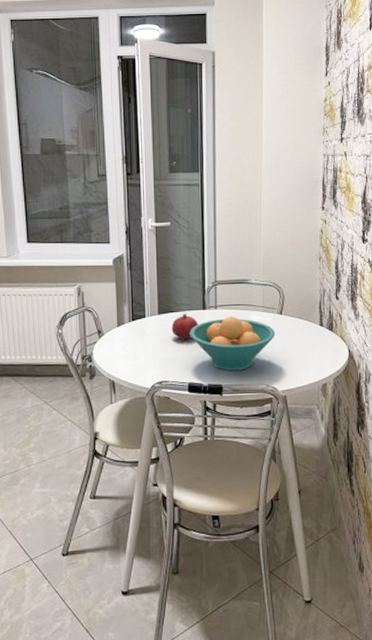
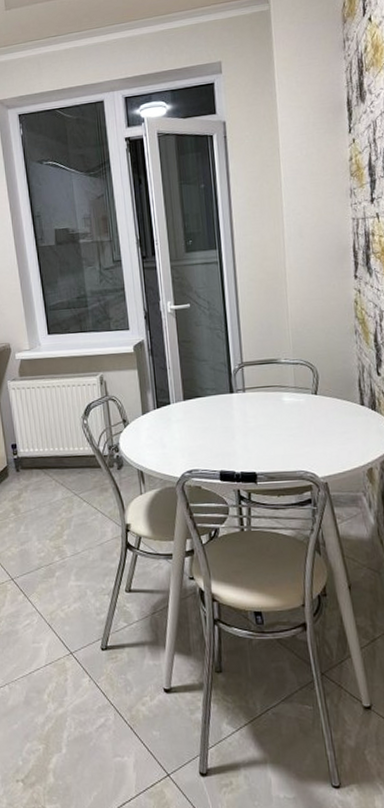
fruit: present [171,313,199,340] -> none [198,398,227,427]
fruit bowl: present [190,315,276,371] -> none [218,398,311,457]

